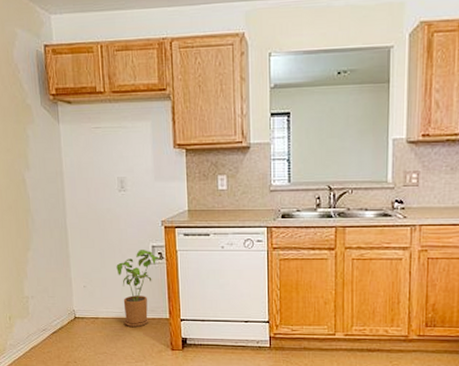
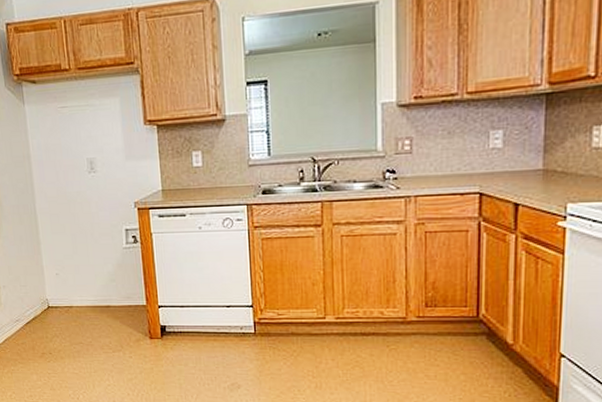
house plant: present [116,250,161,327] -> none [89,233,135,315]

